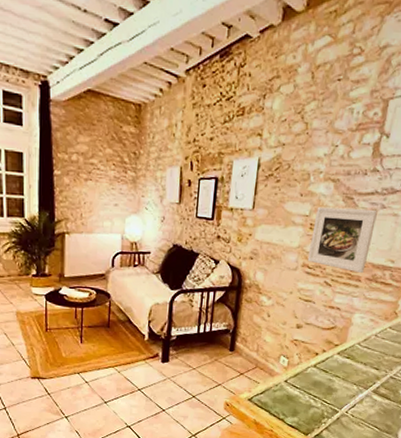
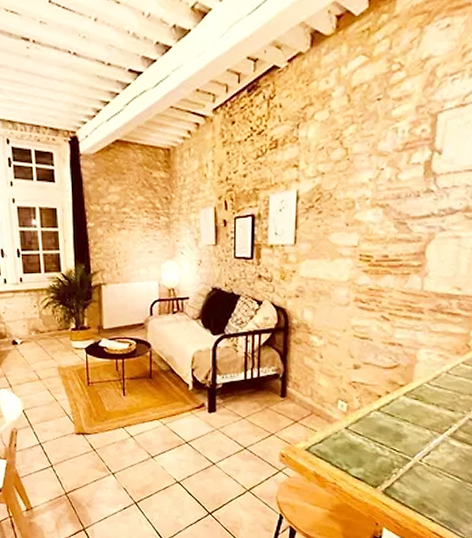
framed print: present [307,206,378,274] -> none [359,233,436,305]

